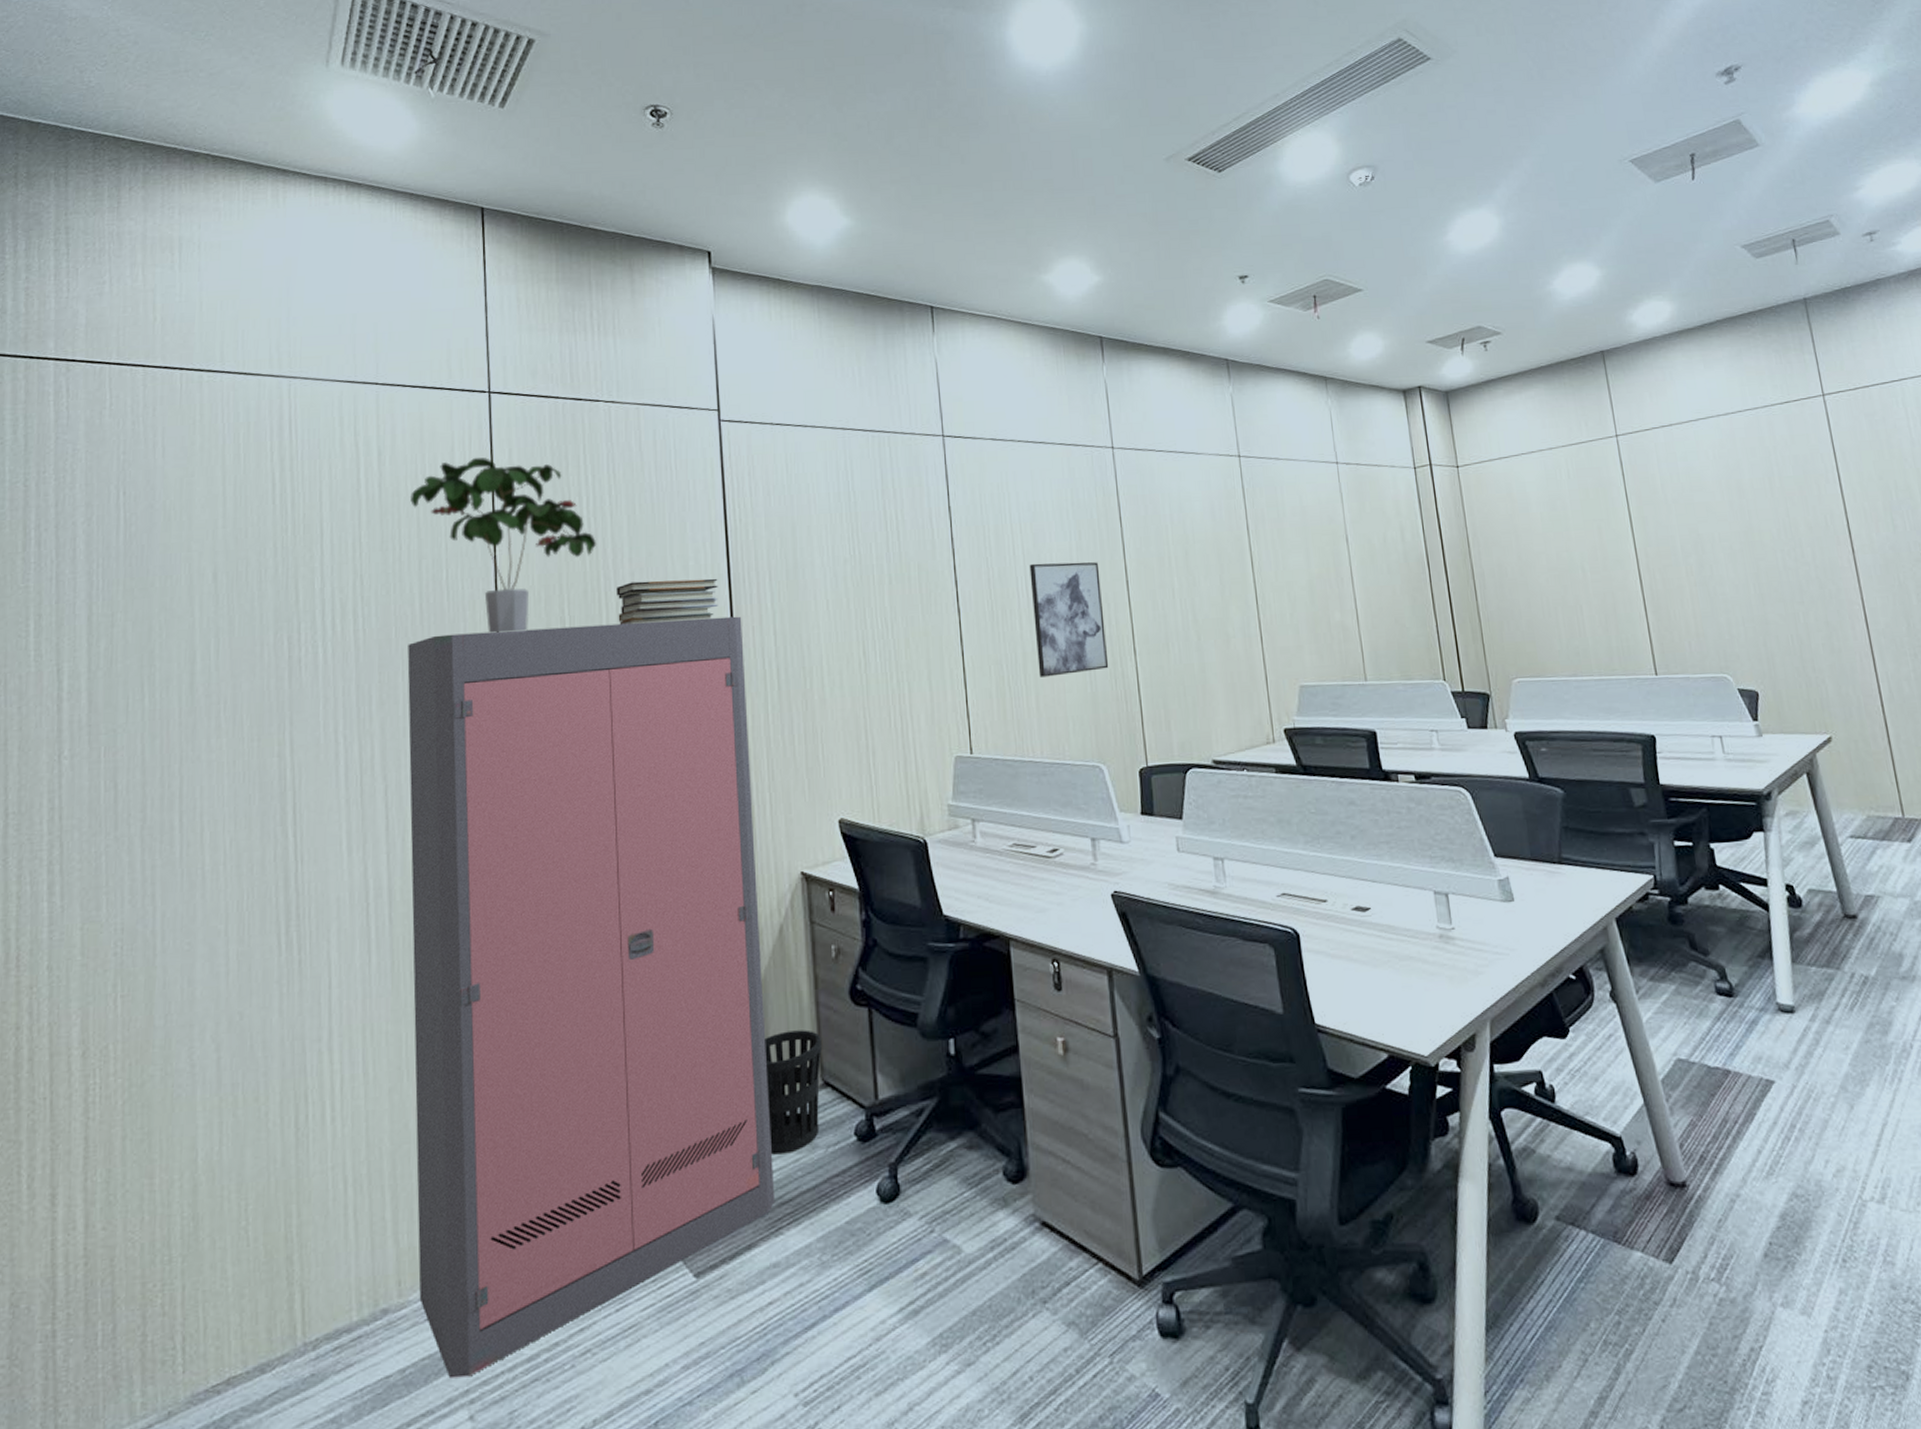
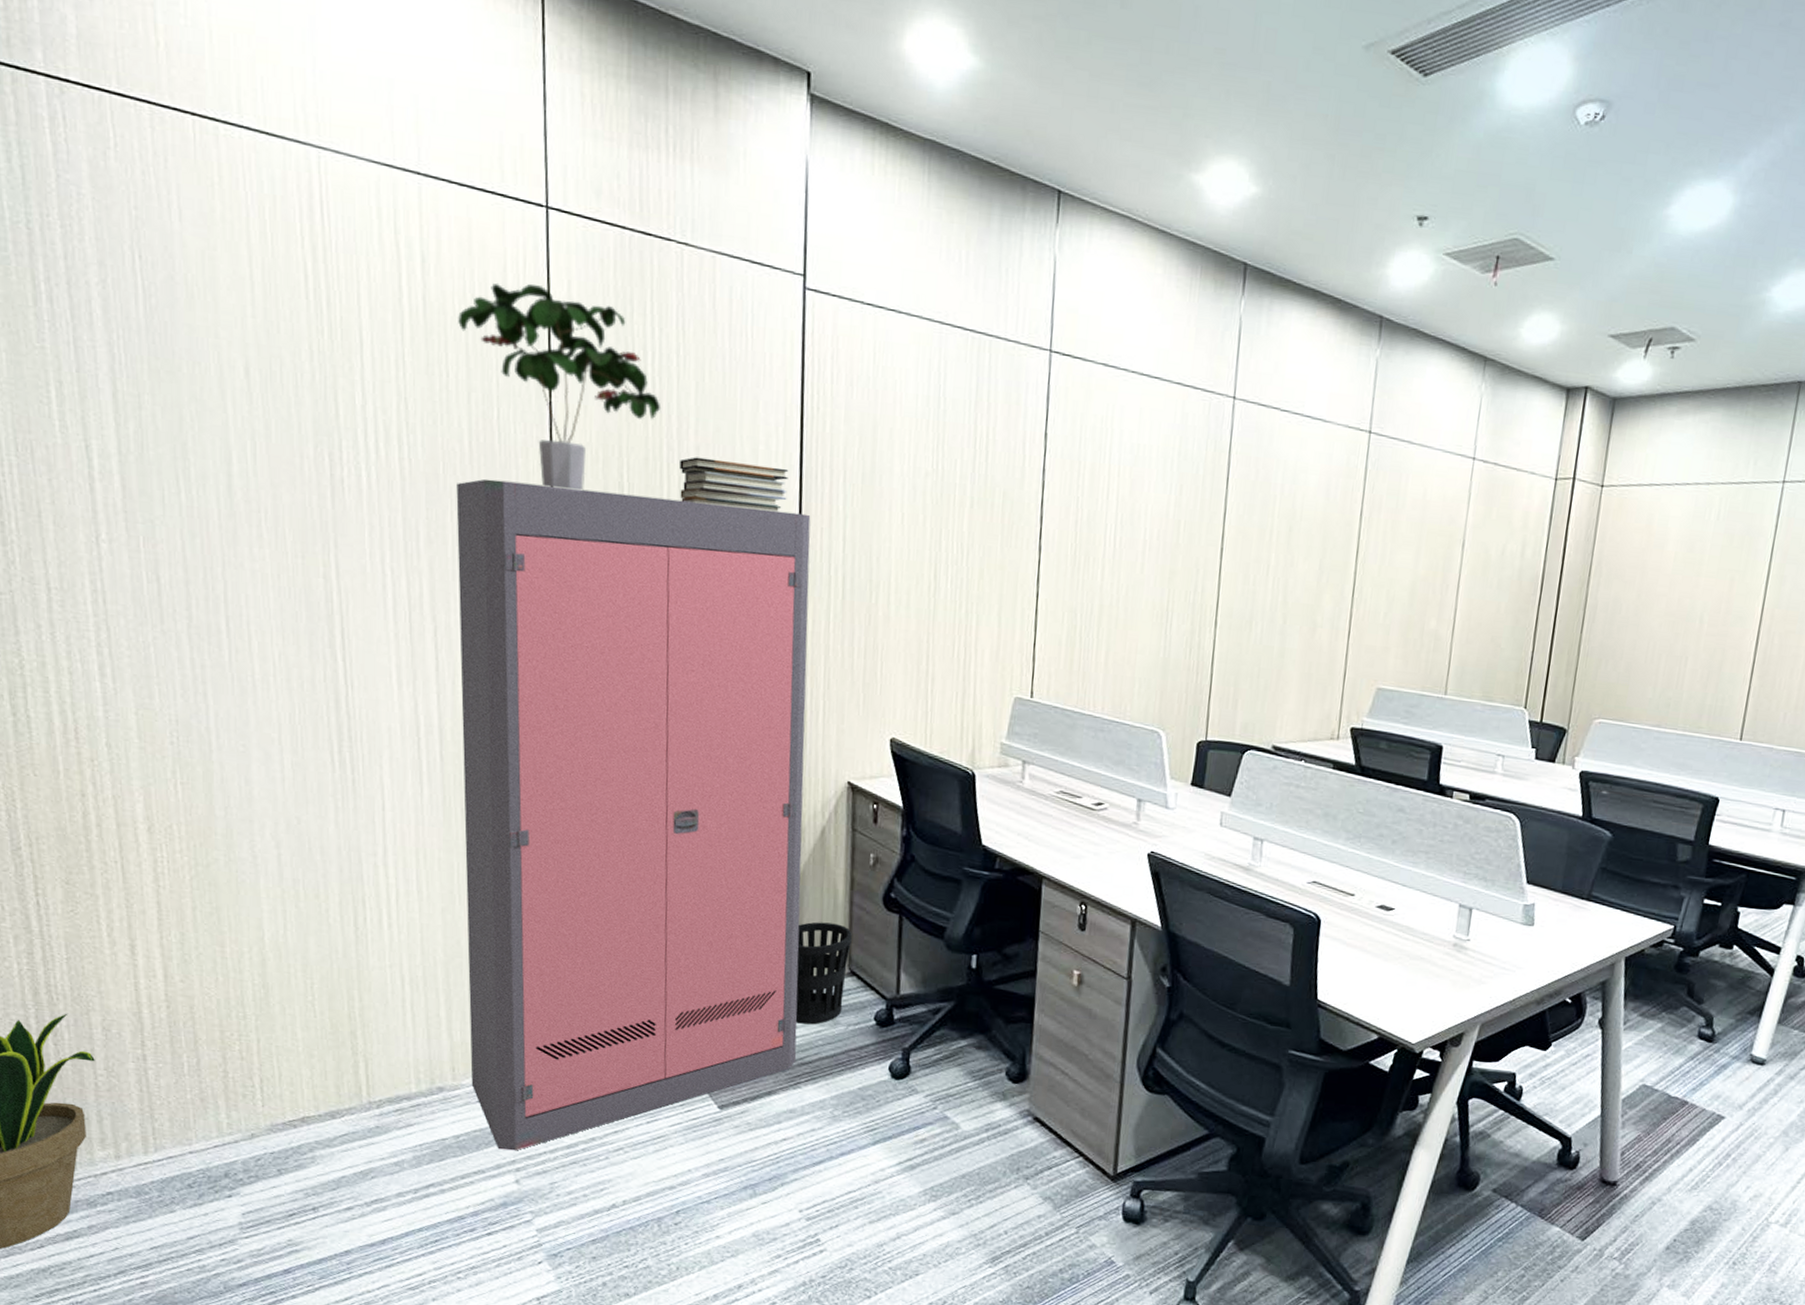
wall art: present [1029,562,1109,677] -> none [1112,512,1195,636]

